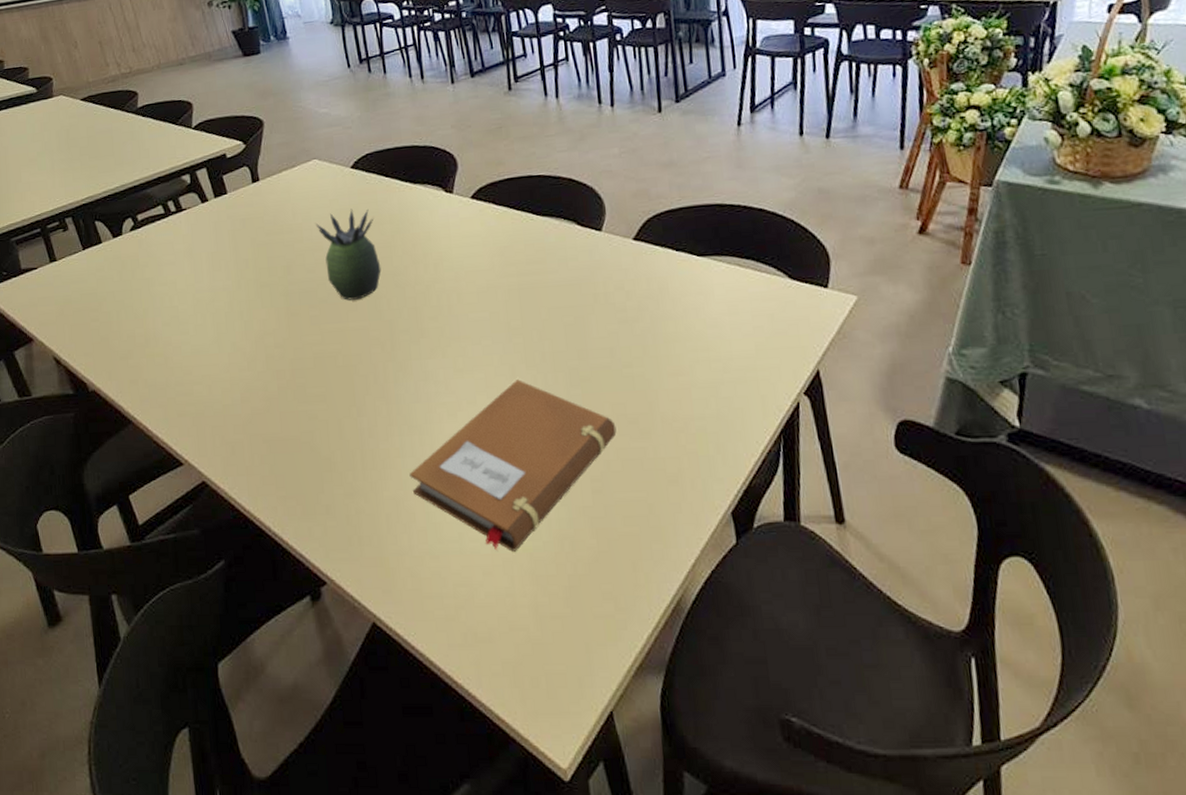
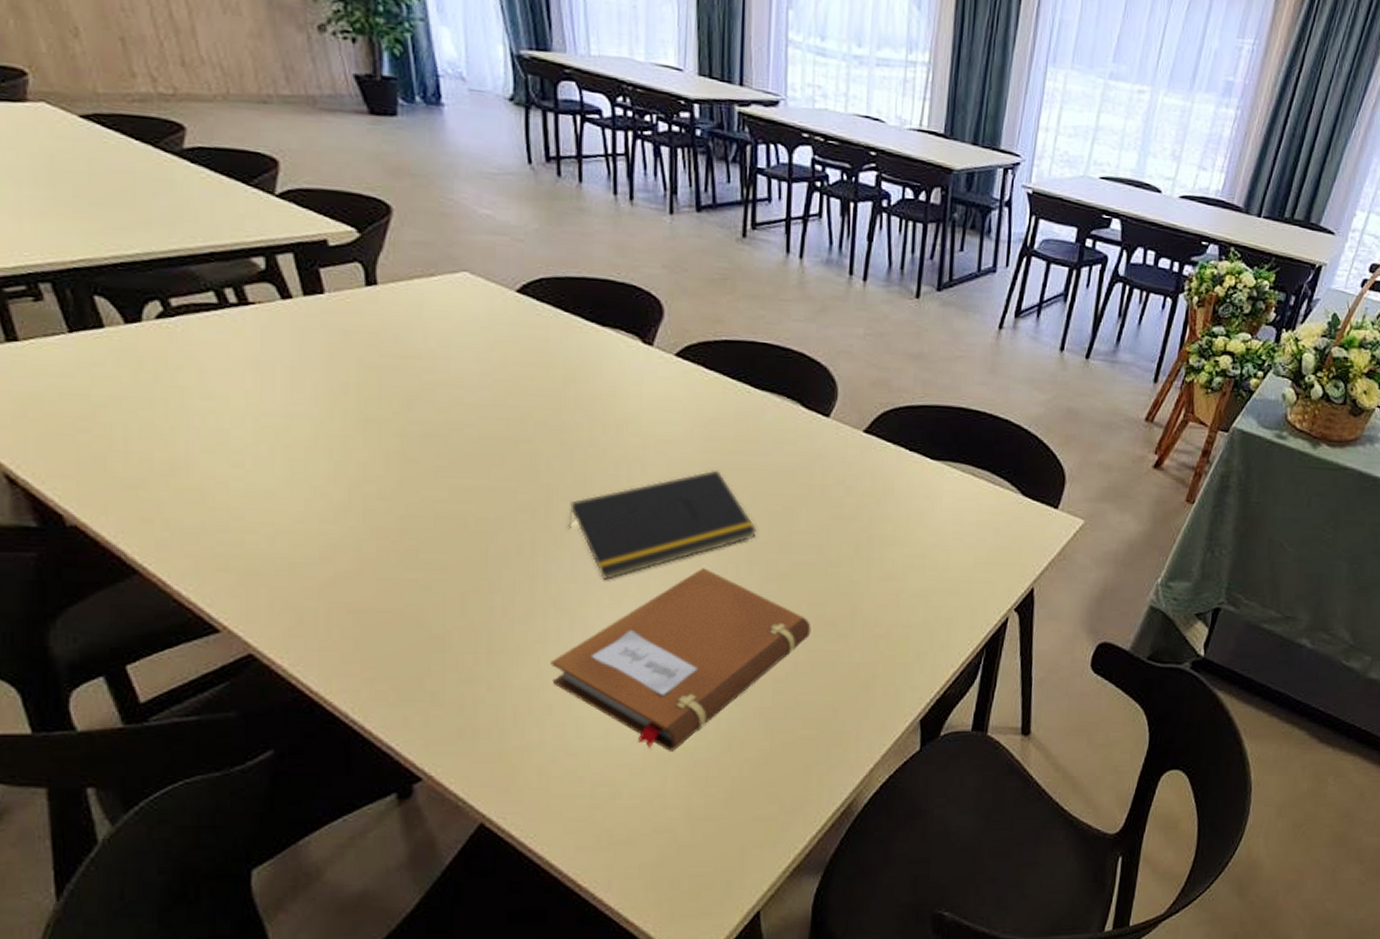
succulent plant: present [315,208,382,301] -> none [456,342,544,455]
notepad: none [408,291,557,398] -> present [568,469,757,580]

